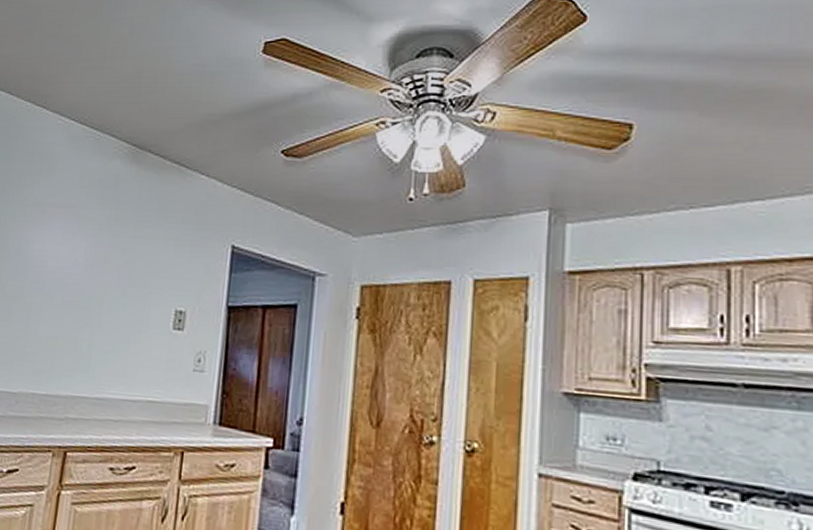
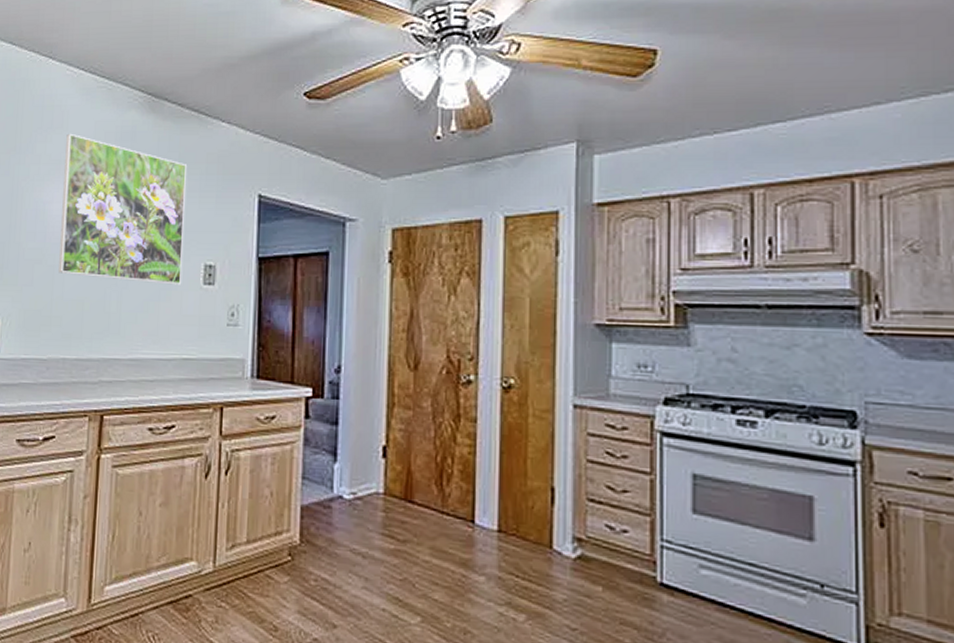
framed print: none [35,178,165,329] -> present [58,133,186,285]

